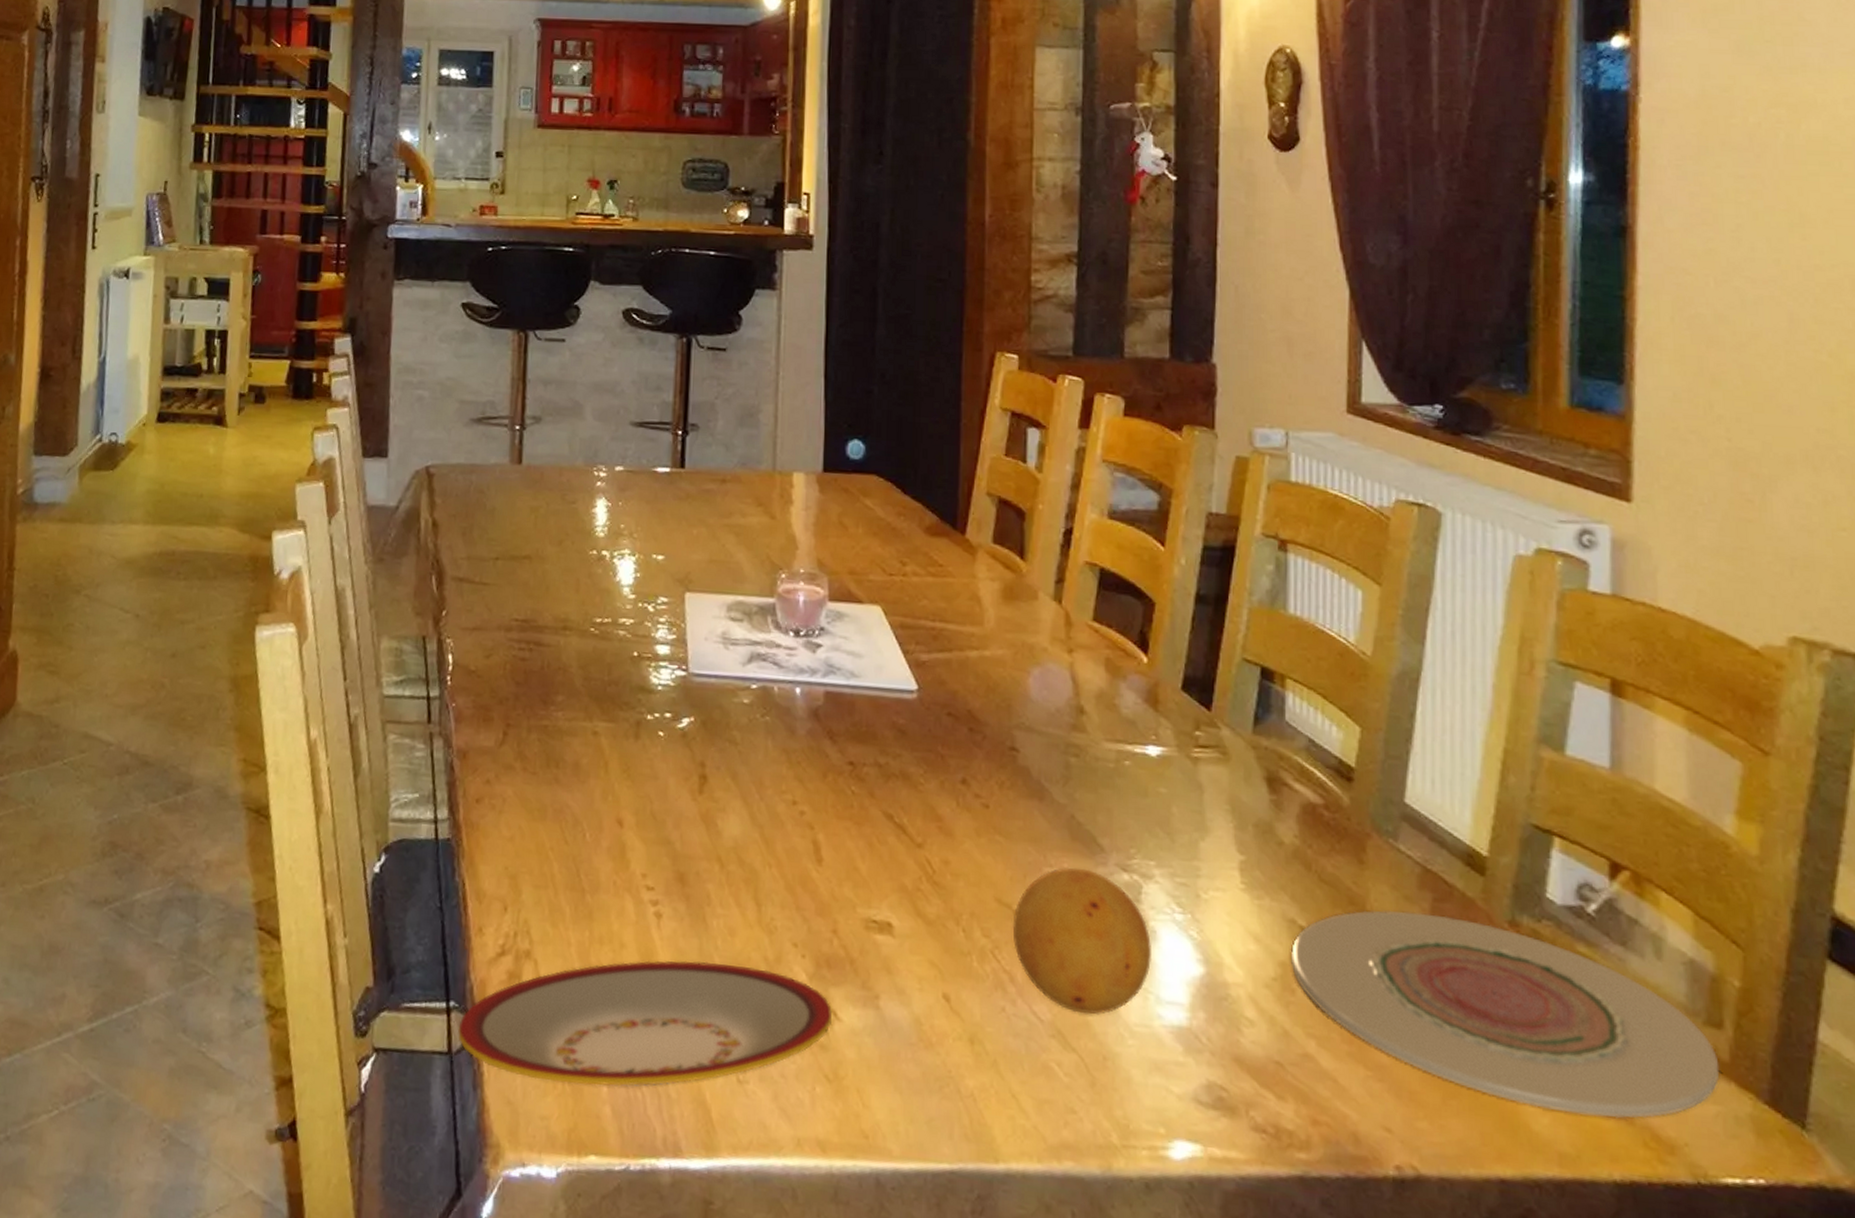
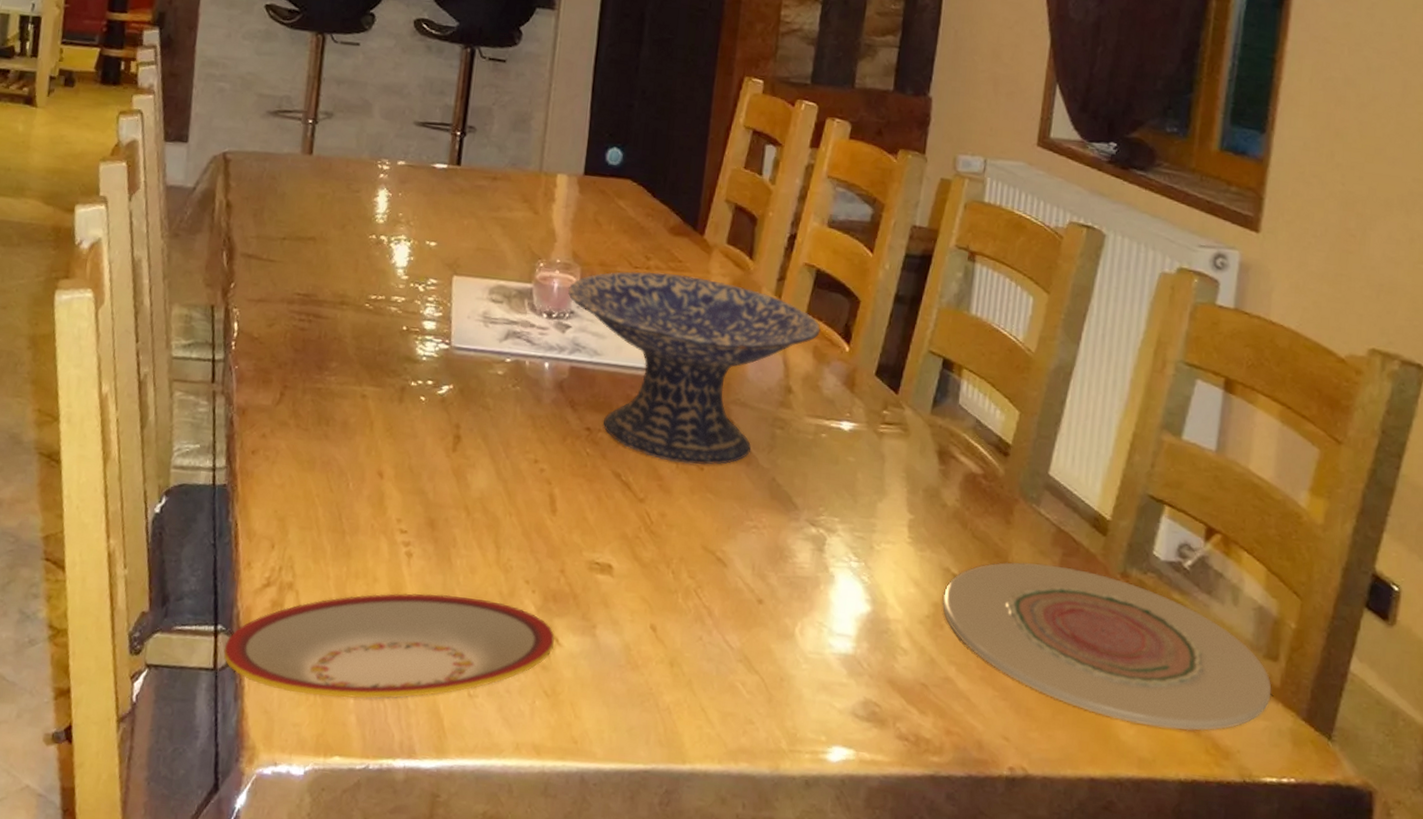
decorative bowl: none [816,578,1111,802] -> present [568,271,821,465]
fruit: present [1012,867,1151,1015] -> none [714,521,829,644]

